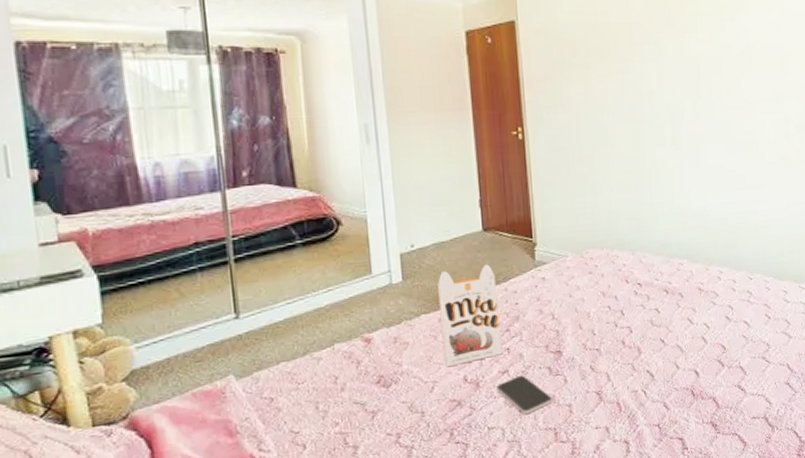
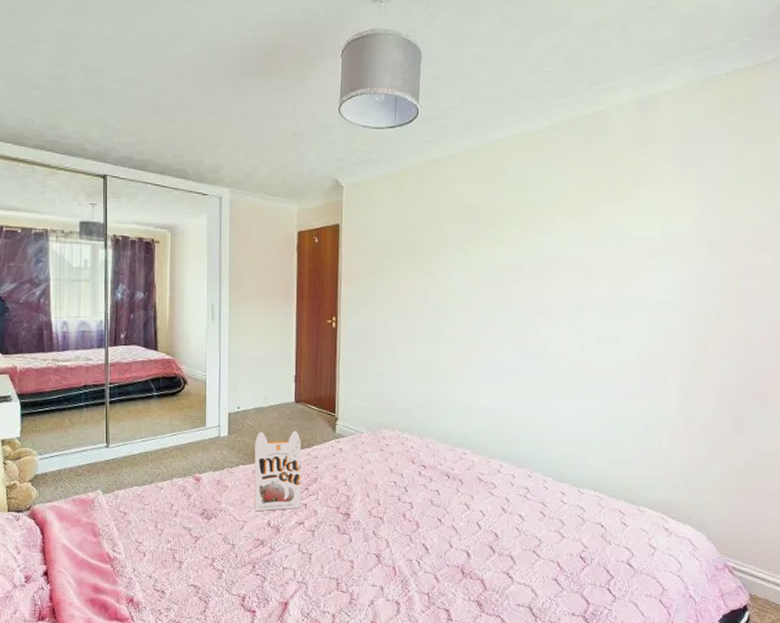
smartphone: present [496,375,552,414] -> none [293,528,338,562]

